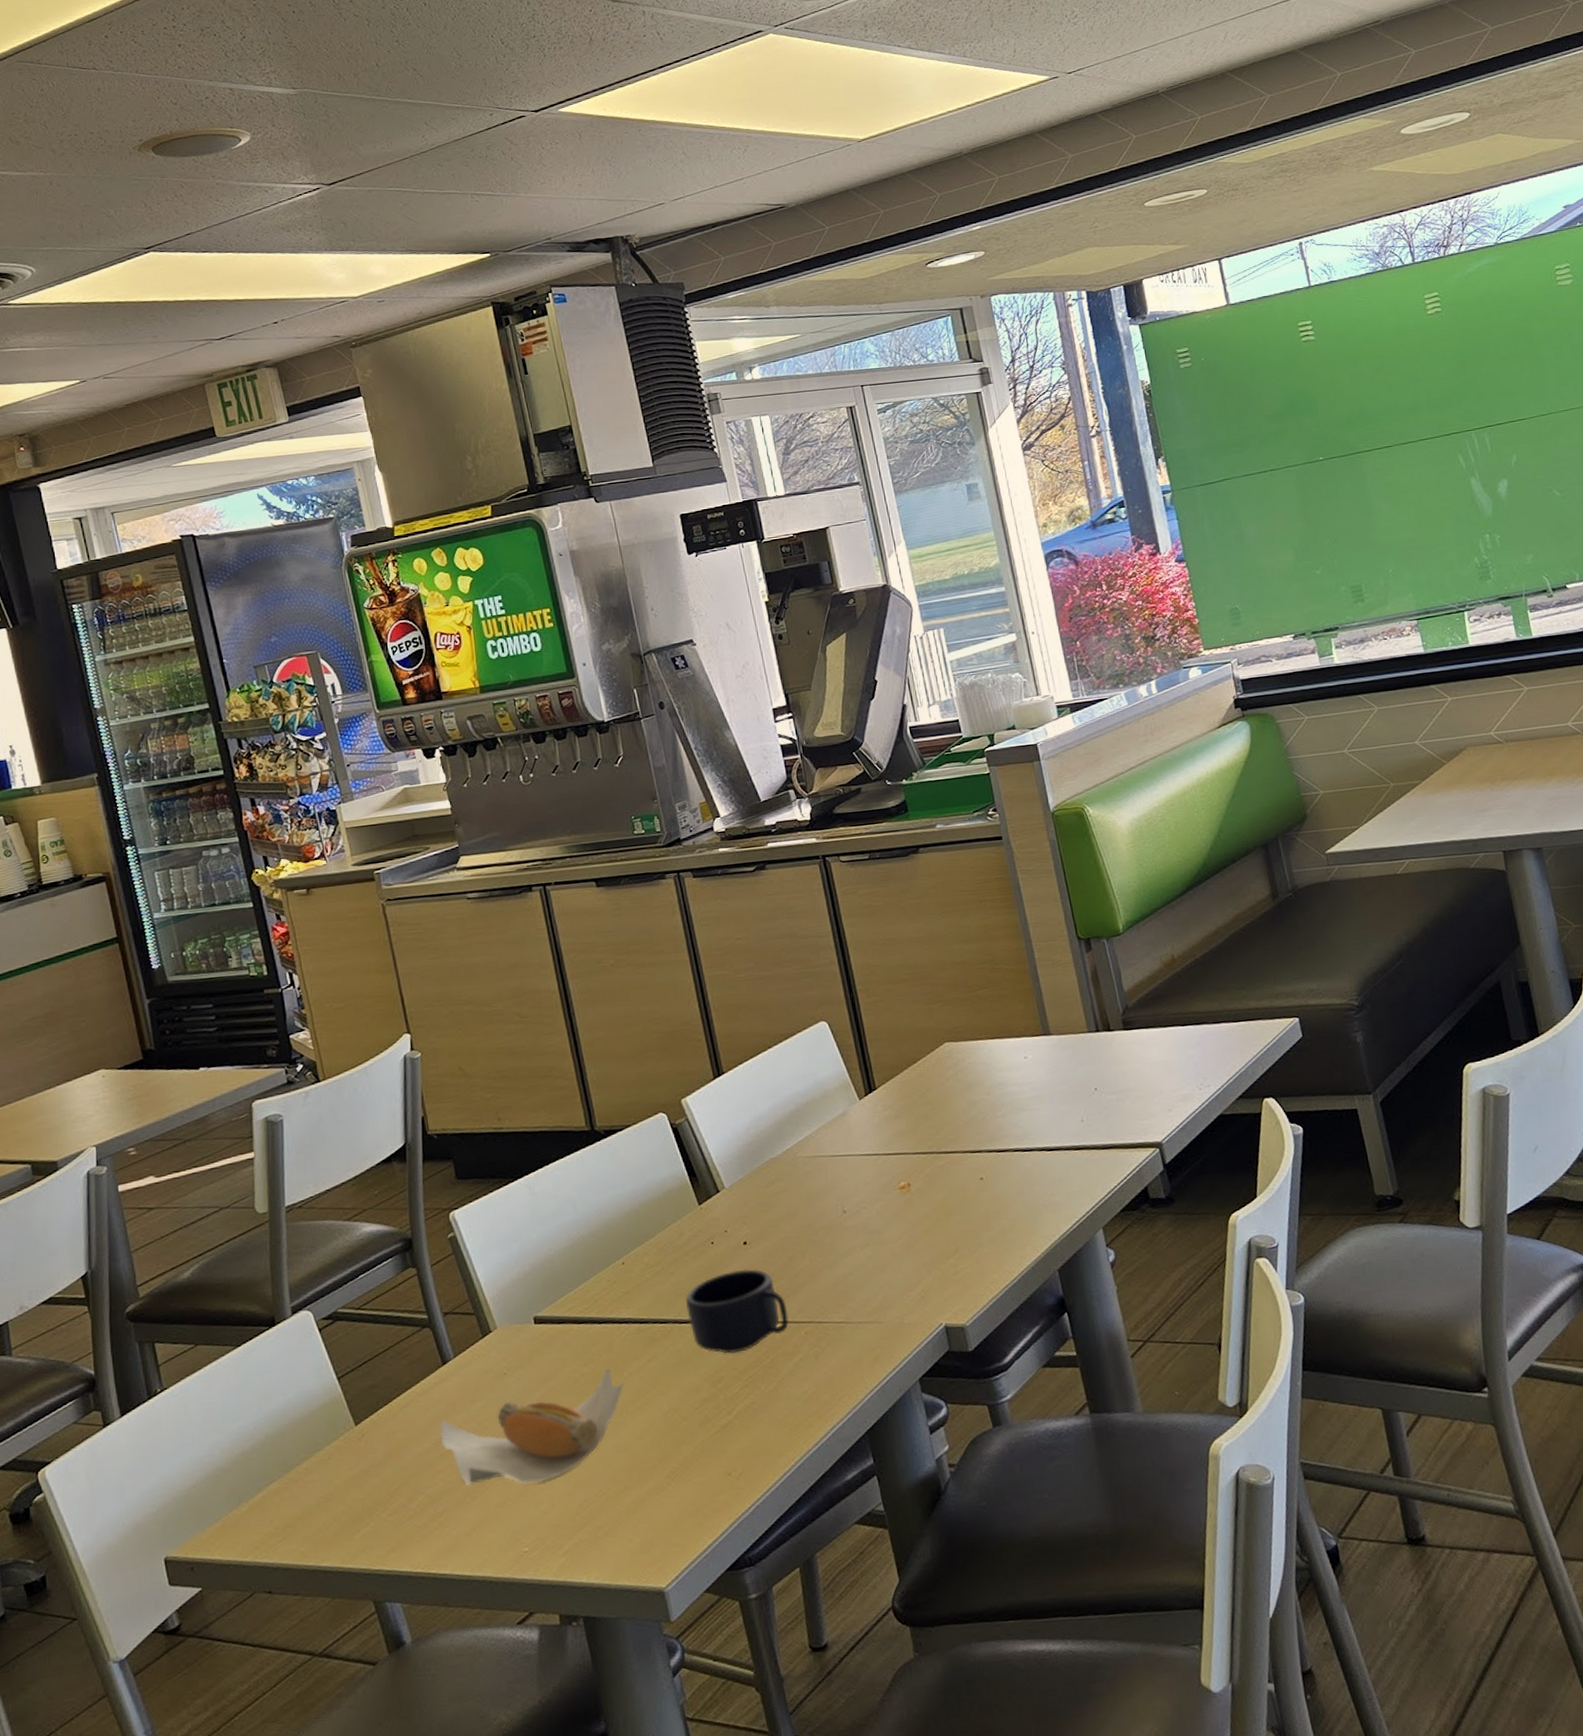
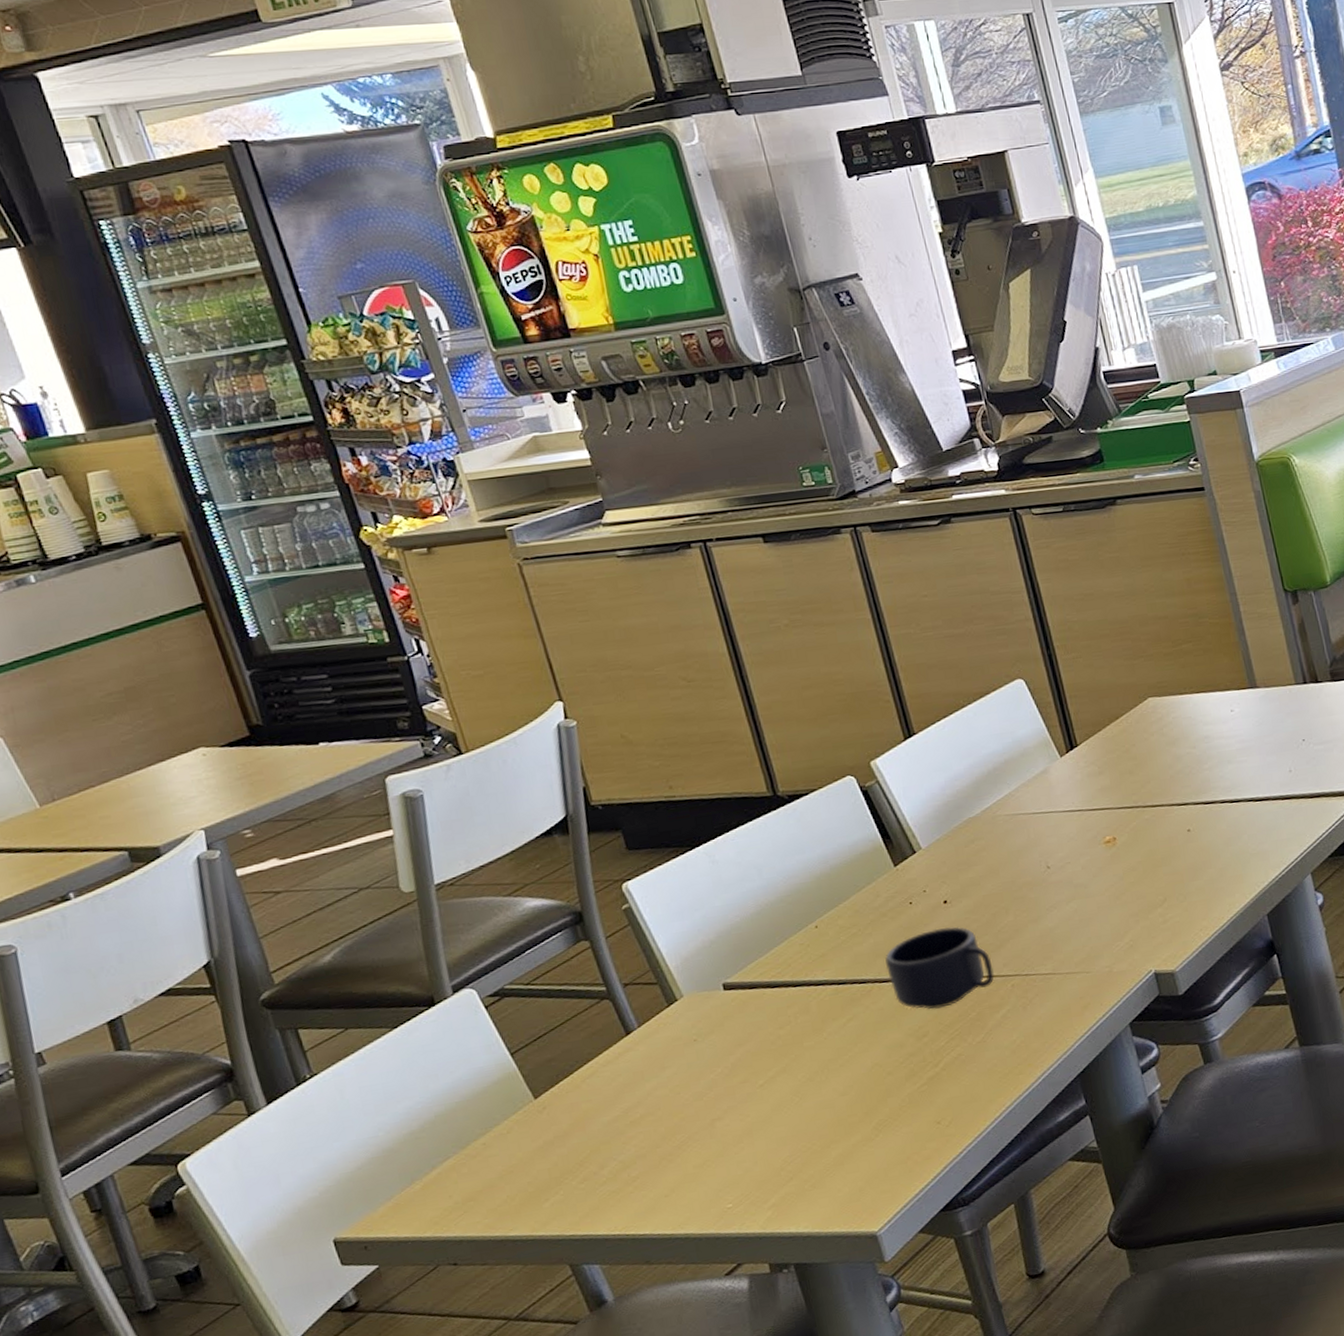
hot dog: present [440,1368,624,1486] -> none [628,1029,824,1150]

